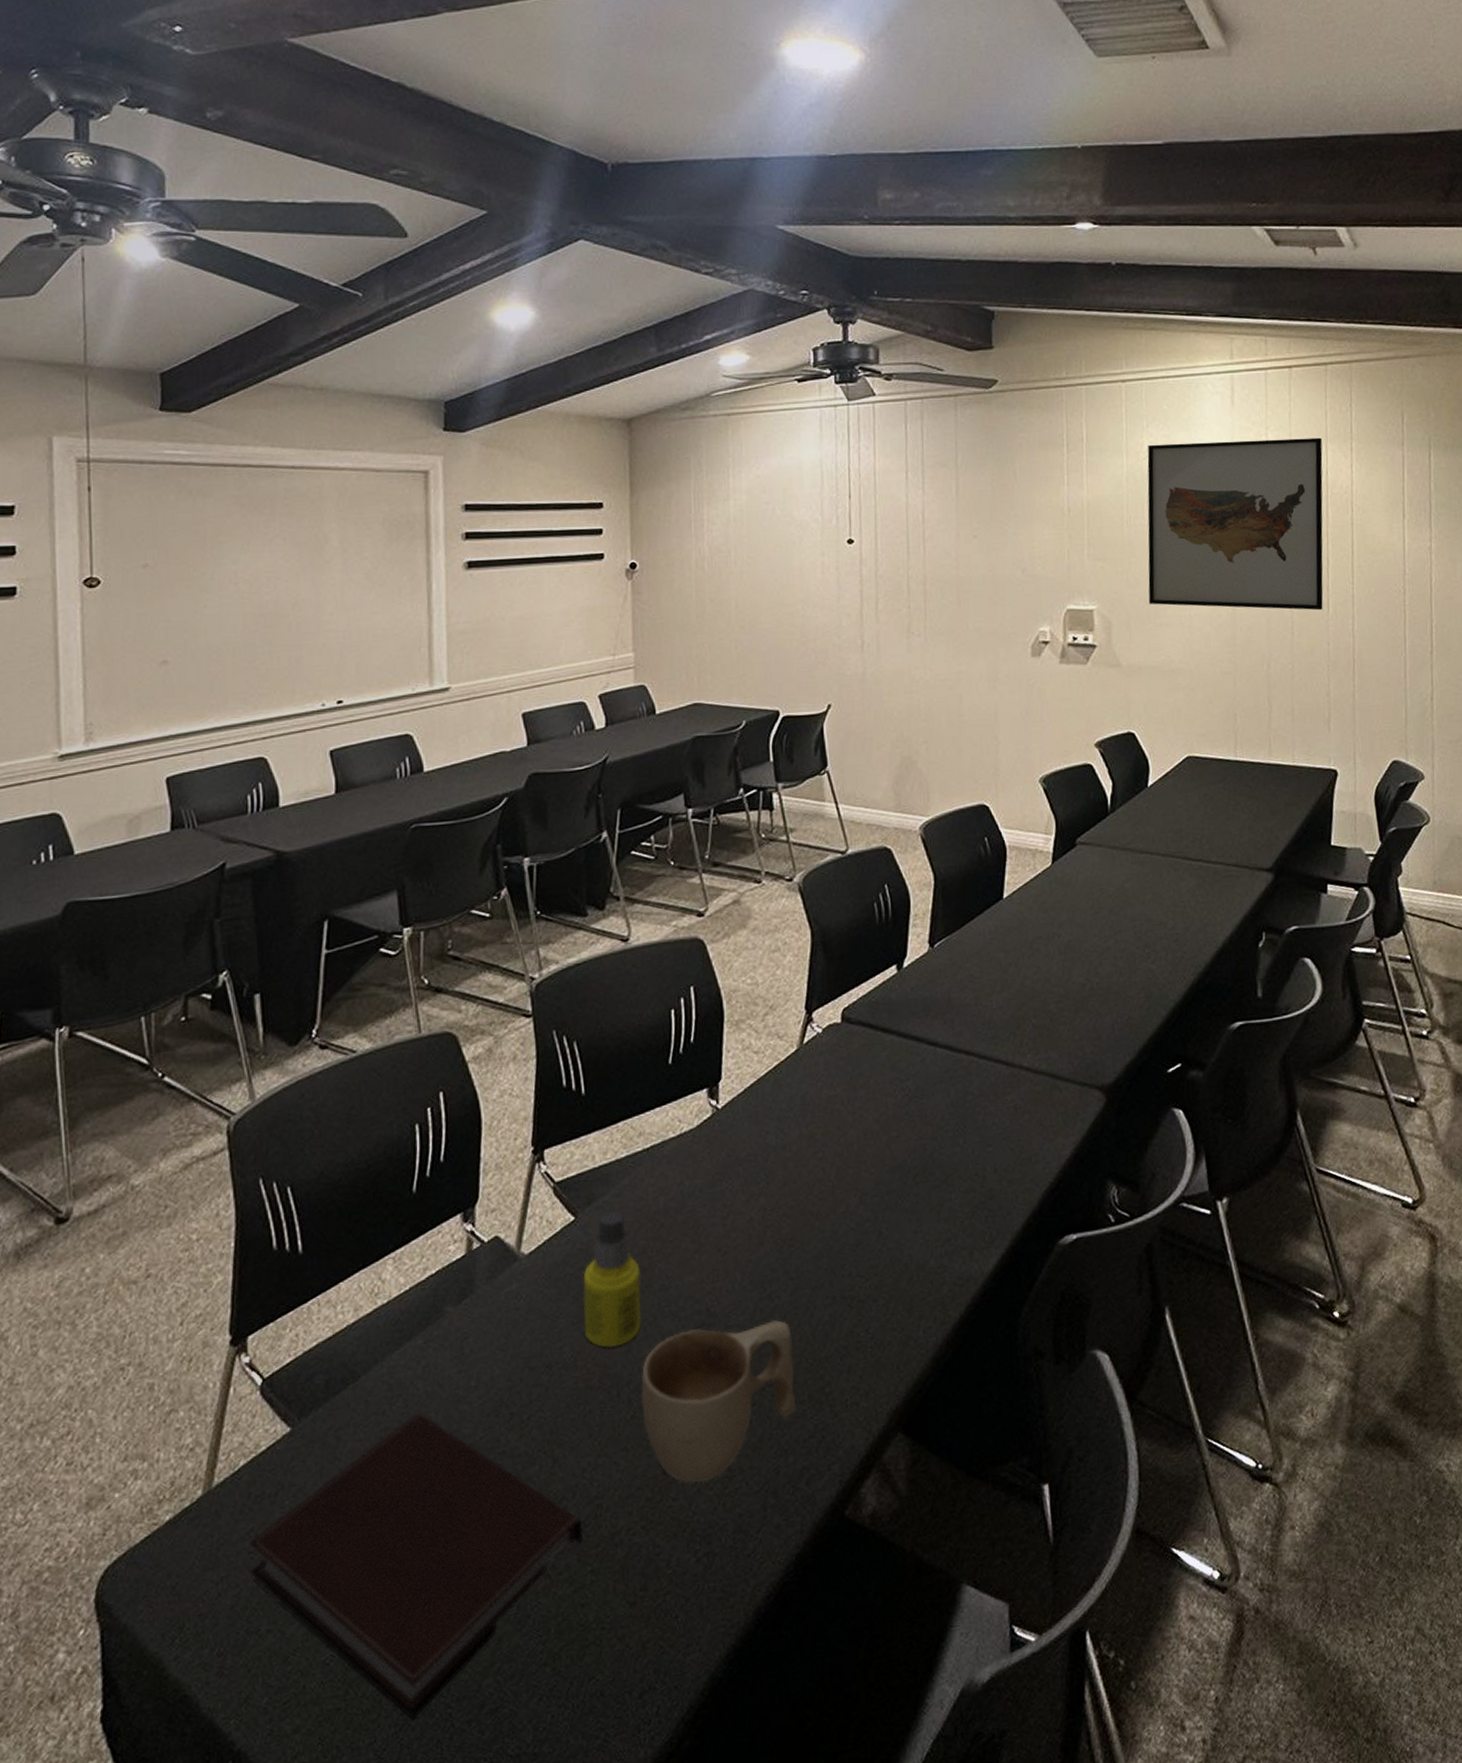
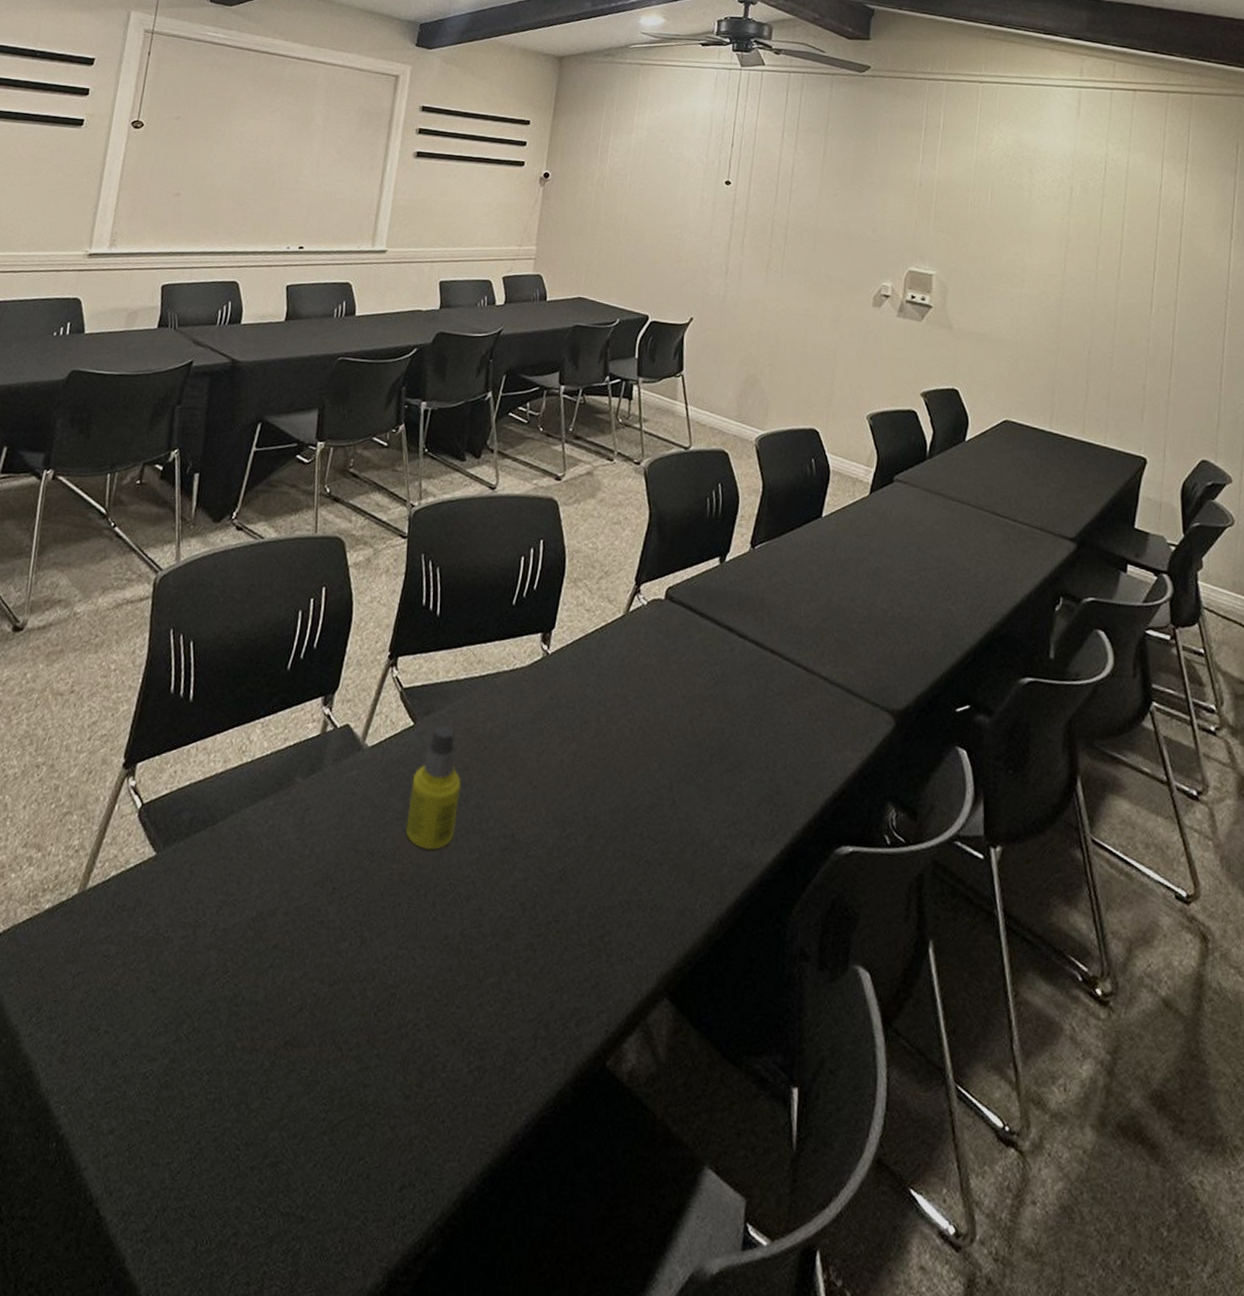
notebook: present [249,1413,583,1720] -> none [101,867,377,1152]
cup: present [641,1320,796,1483] -> none [443,850,582,998]
wall art: present [1147,437,1324,611] -> none [983,139,1159,309]

